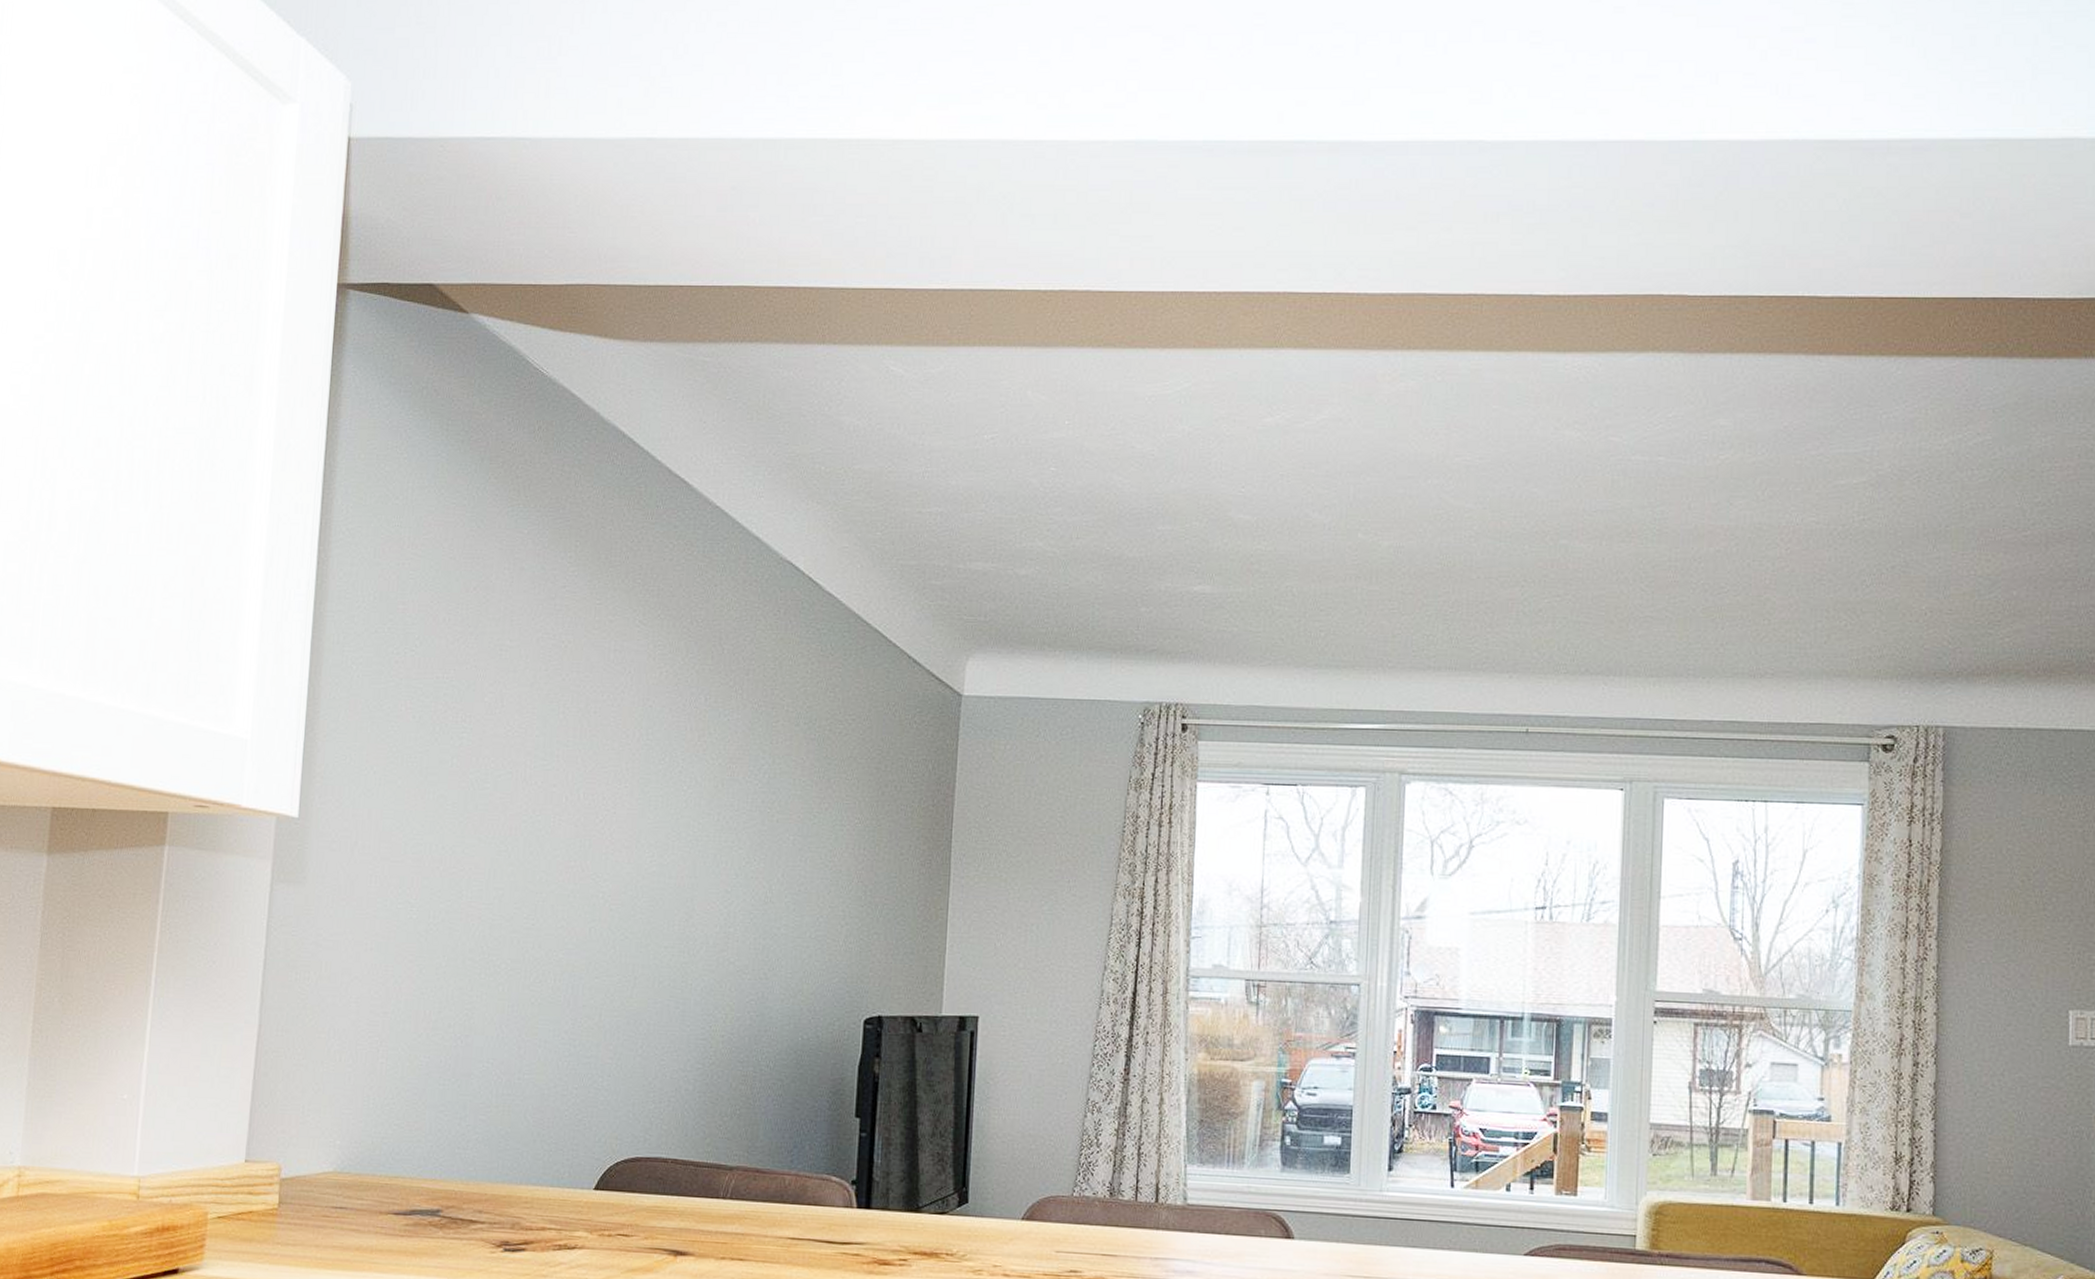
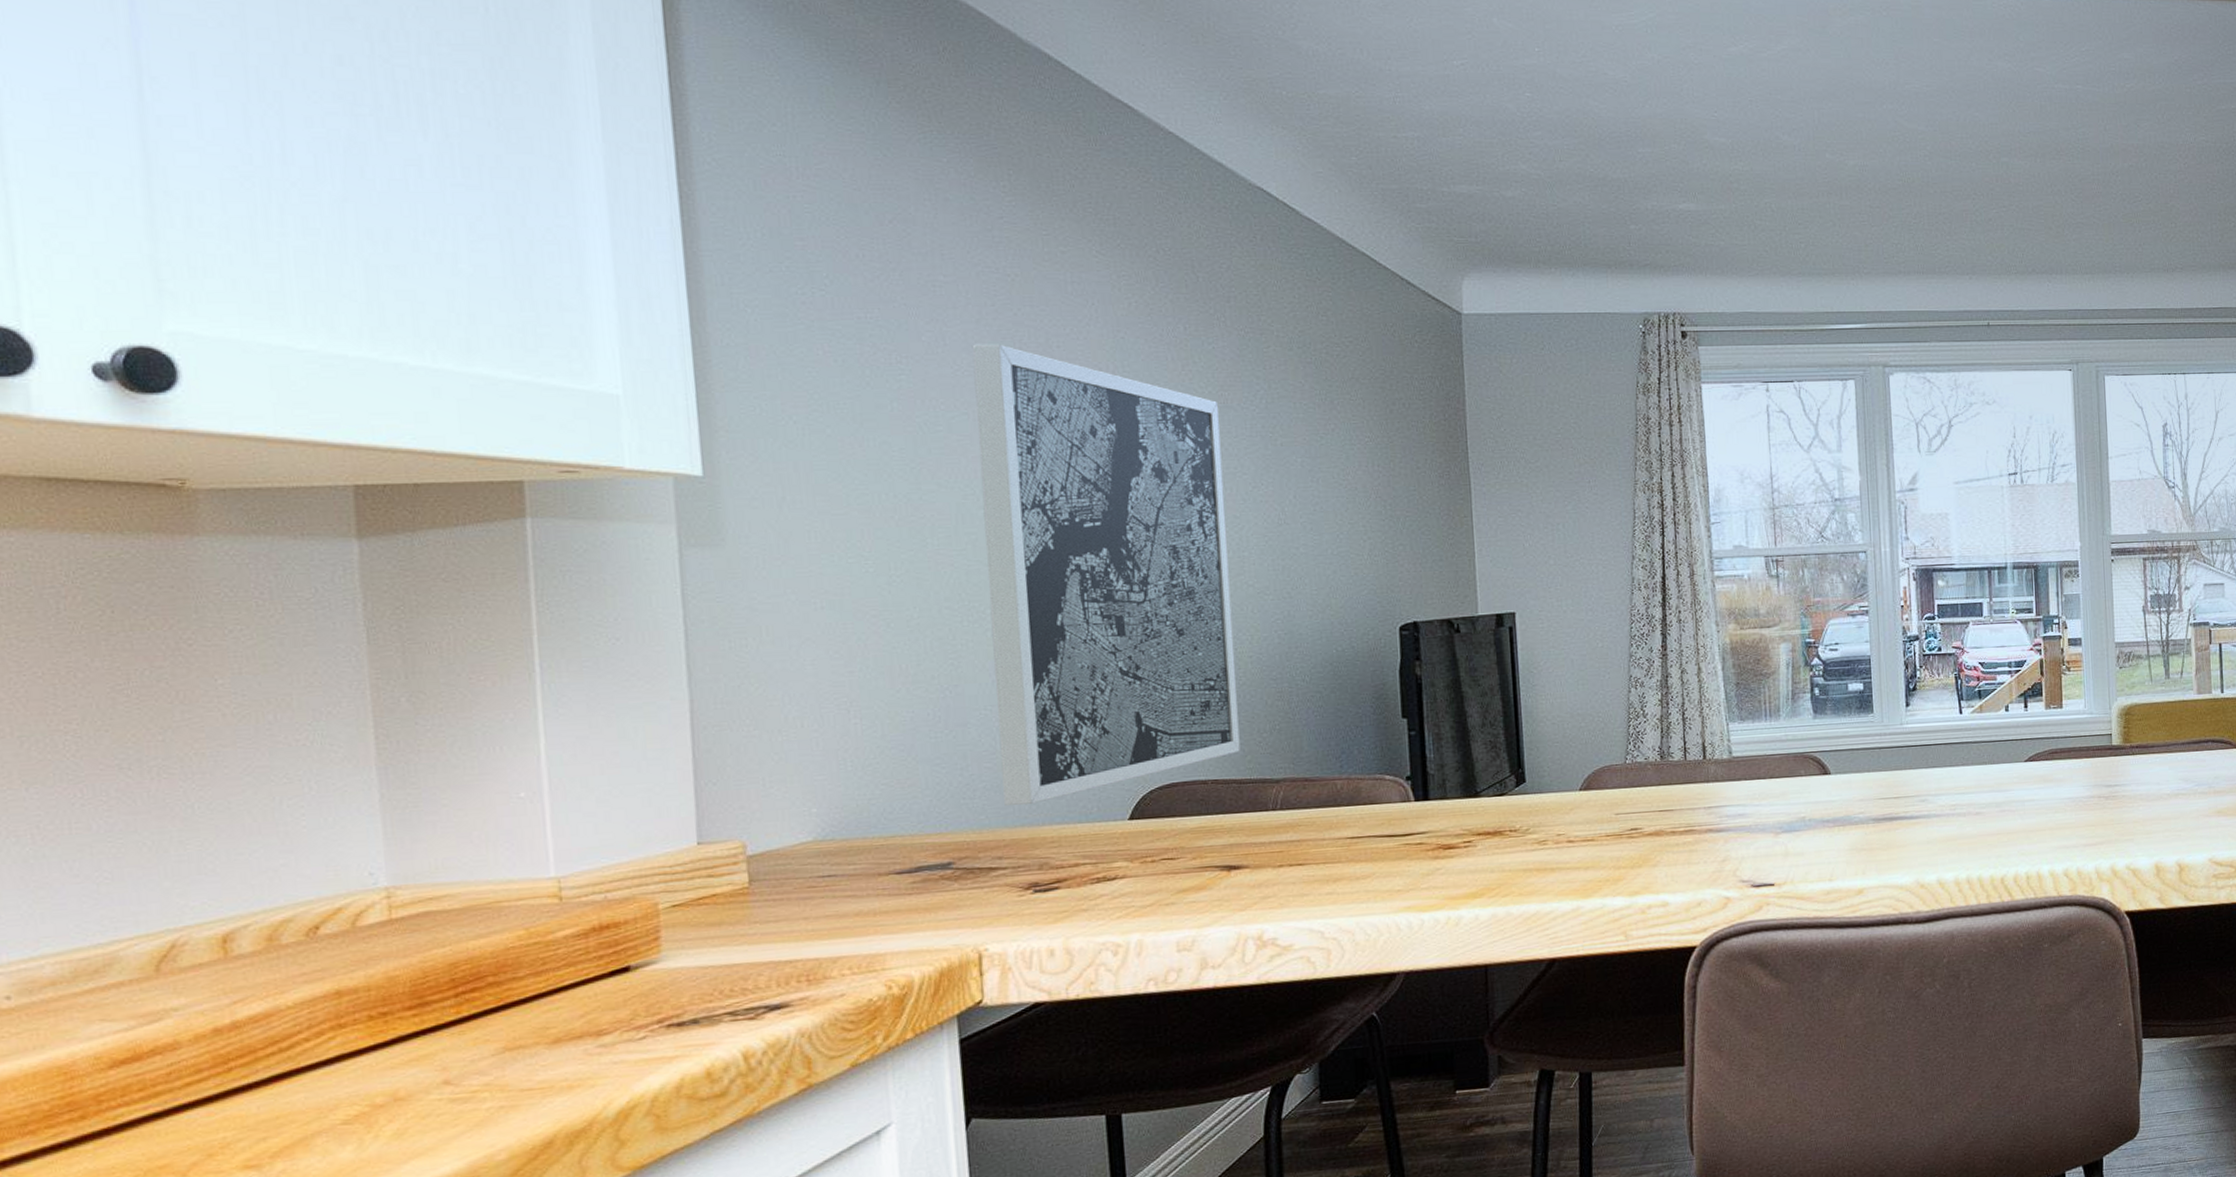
wall art: none [491,707,726,1162] -> present [972,344,1241,806]

